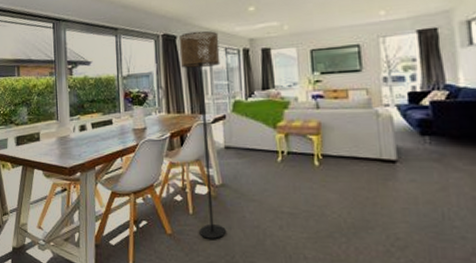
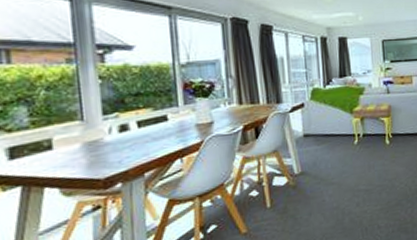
floor lamp: present [179,30,226,239] -> none [251,16,306,230]

